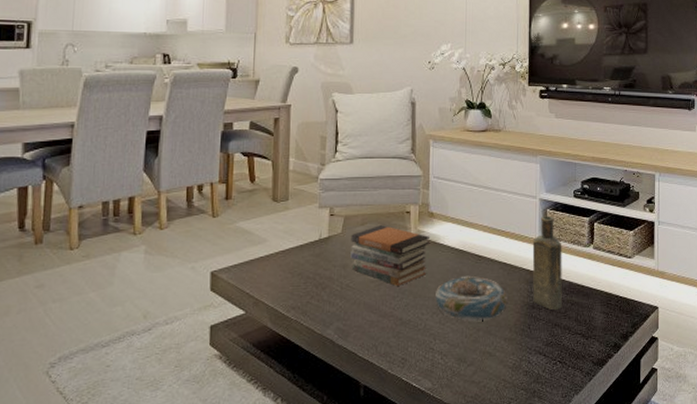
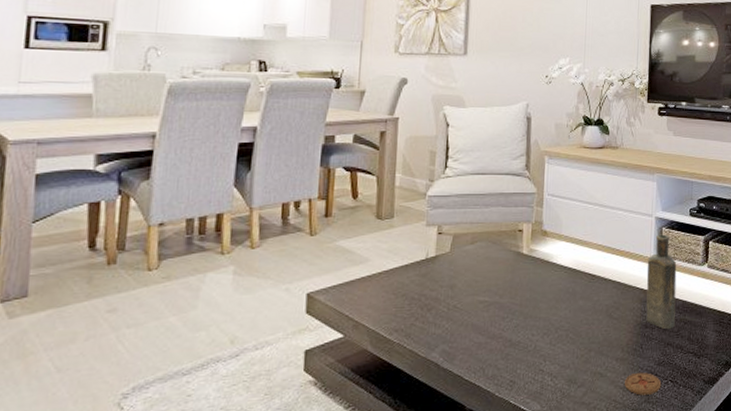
book stack: present [350,225,431,286] -> none [459,244,543,306]
decorative bowl: present [435,276,508,322] -> none [547,296,621,342]
coaster: none [514,353,550,375] -> present [625,373,662,395]

